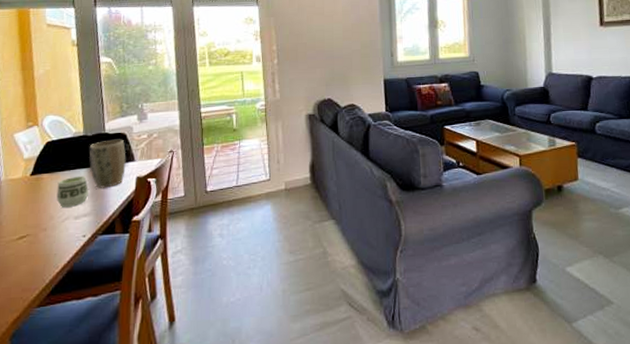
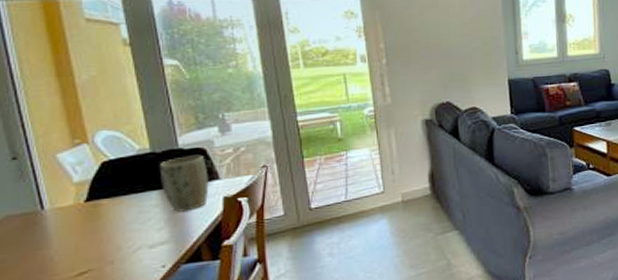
cup: present [56,175,89,207] -> none [122,198,165,236]

